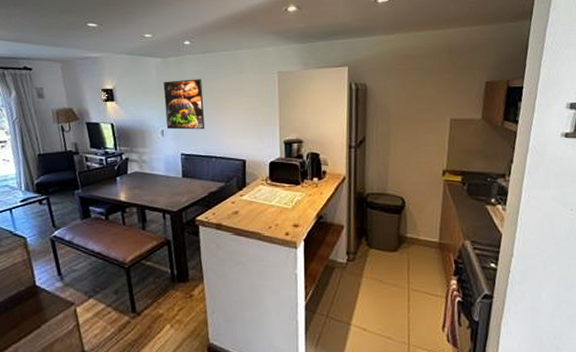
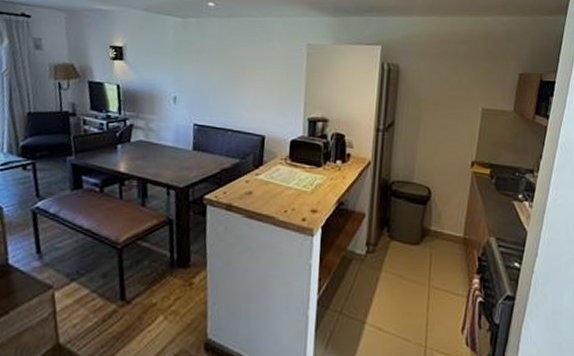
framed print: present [163,79,205,130] -> none [179,43,225,100]

